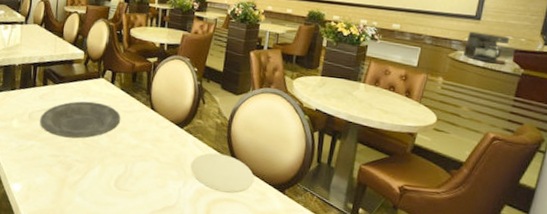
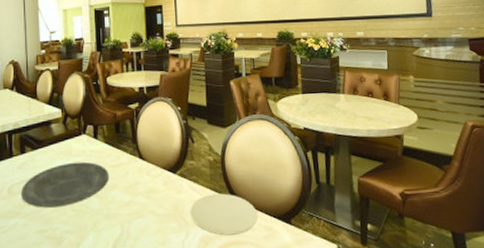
coffee maker: present [463,31,510,65] -> none [424,27,465,55]

